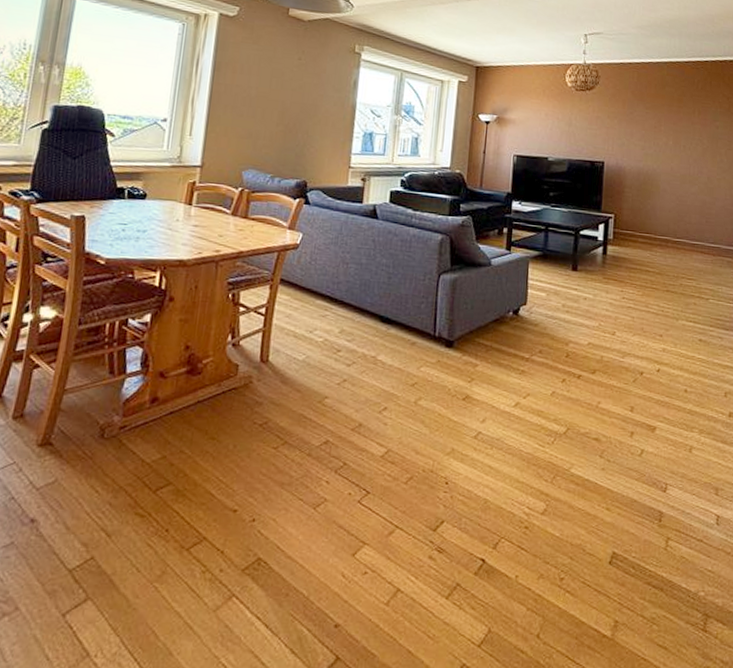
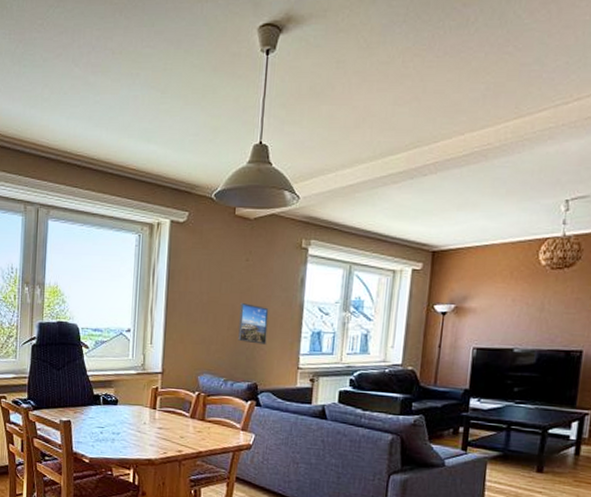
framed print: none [287,99,321,143] -> present [238,302,269,345]

